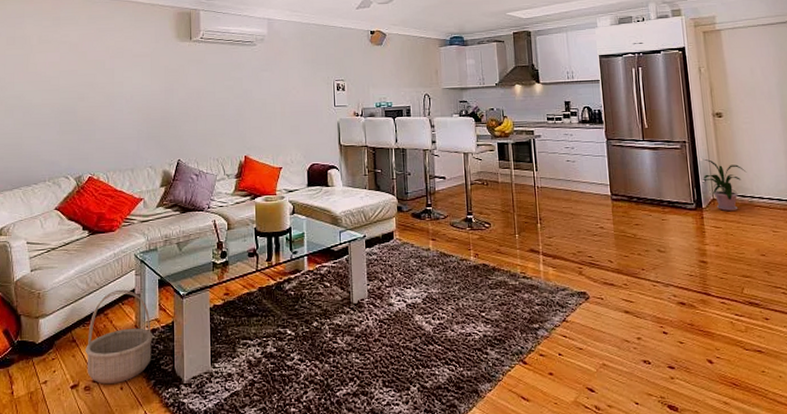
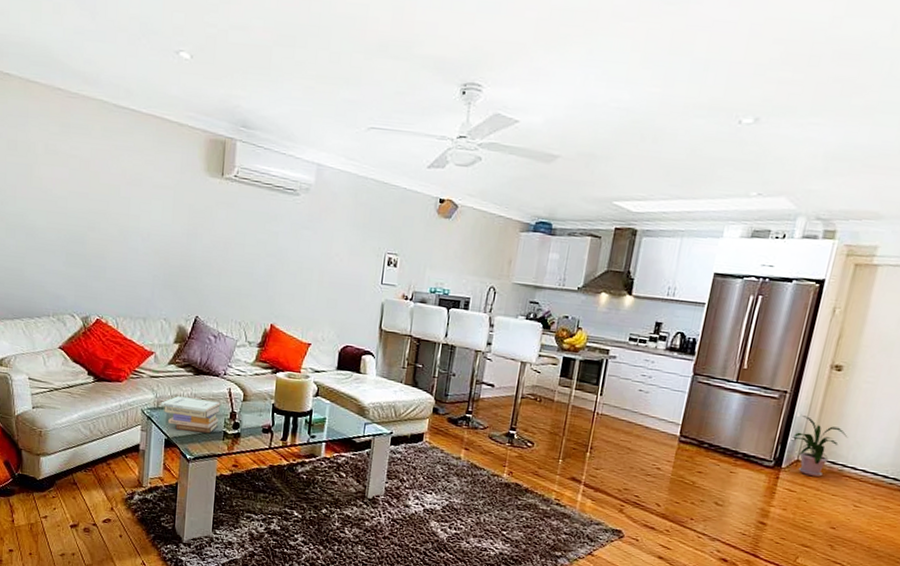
basket: present [86,289,153,385] -> none [86,442,155,531]
books: none [152,234,207,268] -> present [160,396,221,434]

